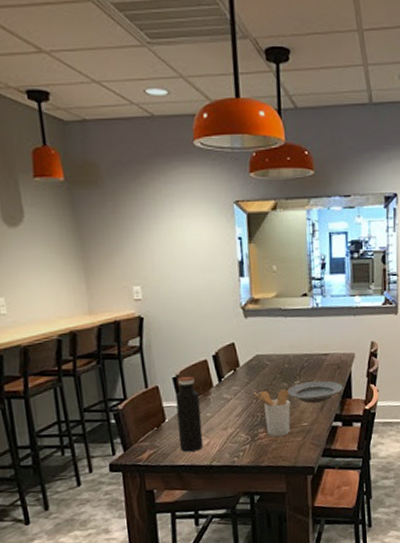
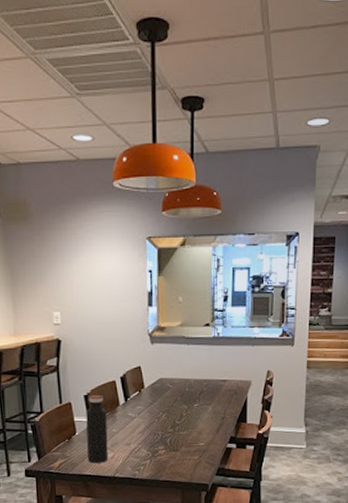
utensil holder: present [254,389,291,437] -> none [156,411,189,454]
plate: present [287,380,343,403] -> none [186,405,239,425]

